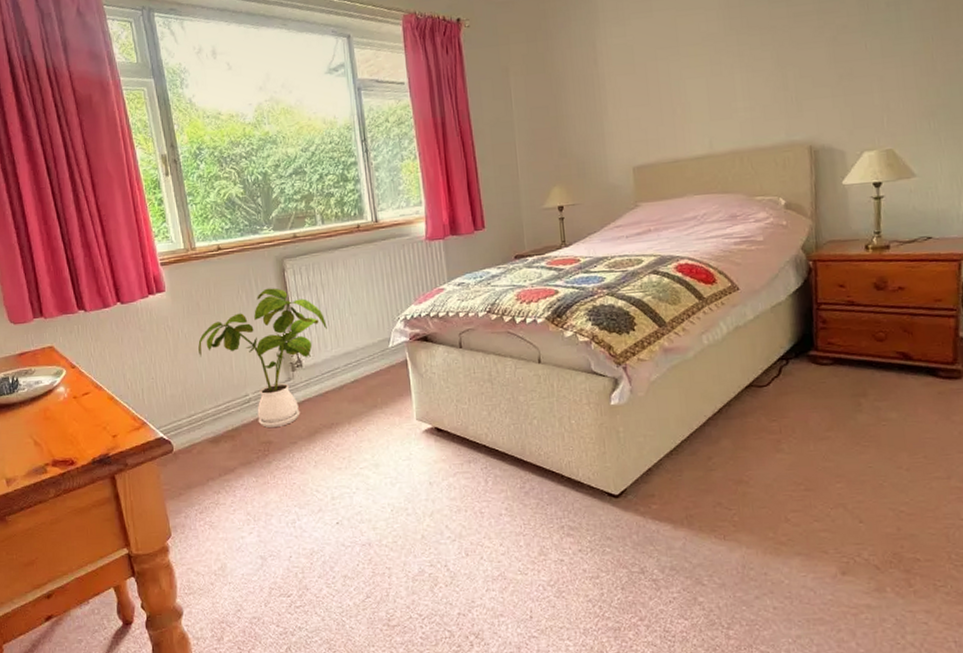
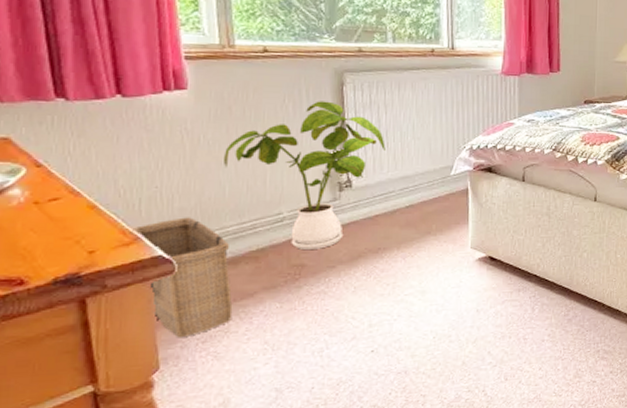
basket: none [140,403,220,509] -> present [132,217,233,338]

